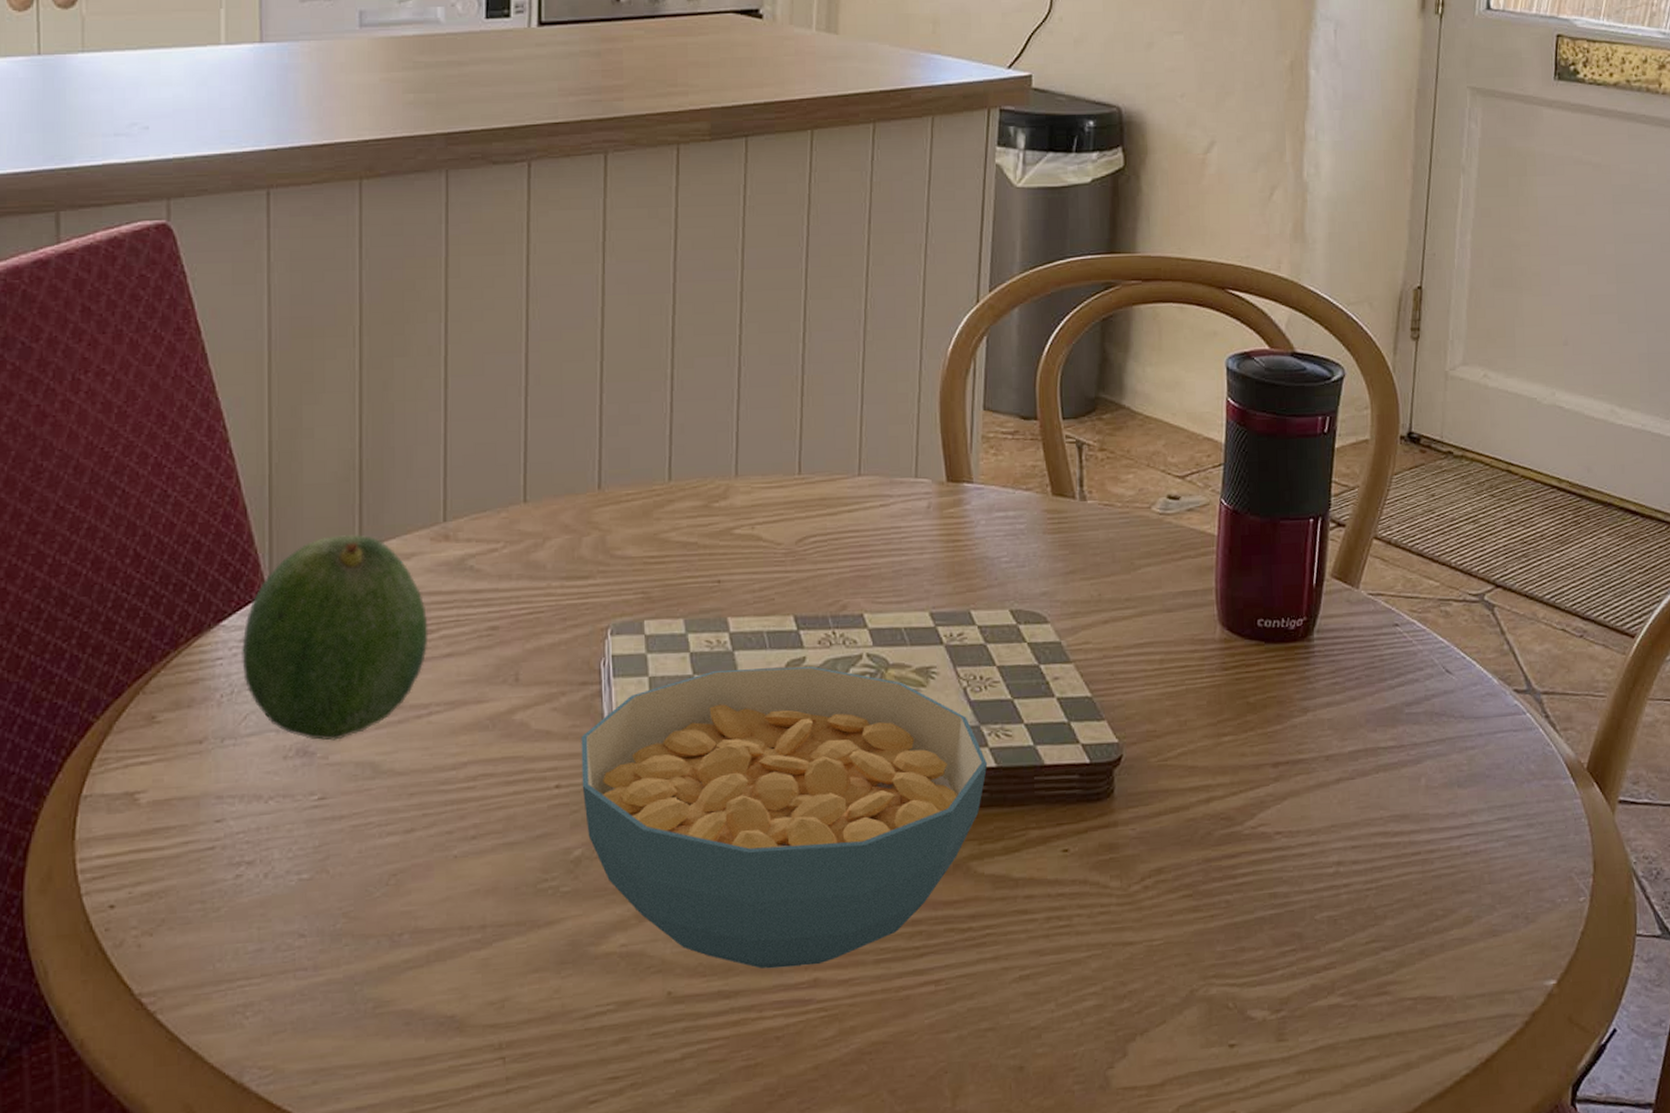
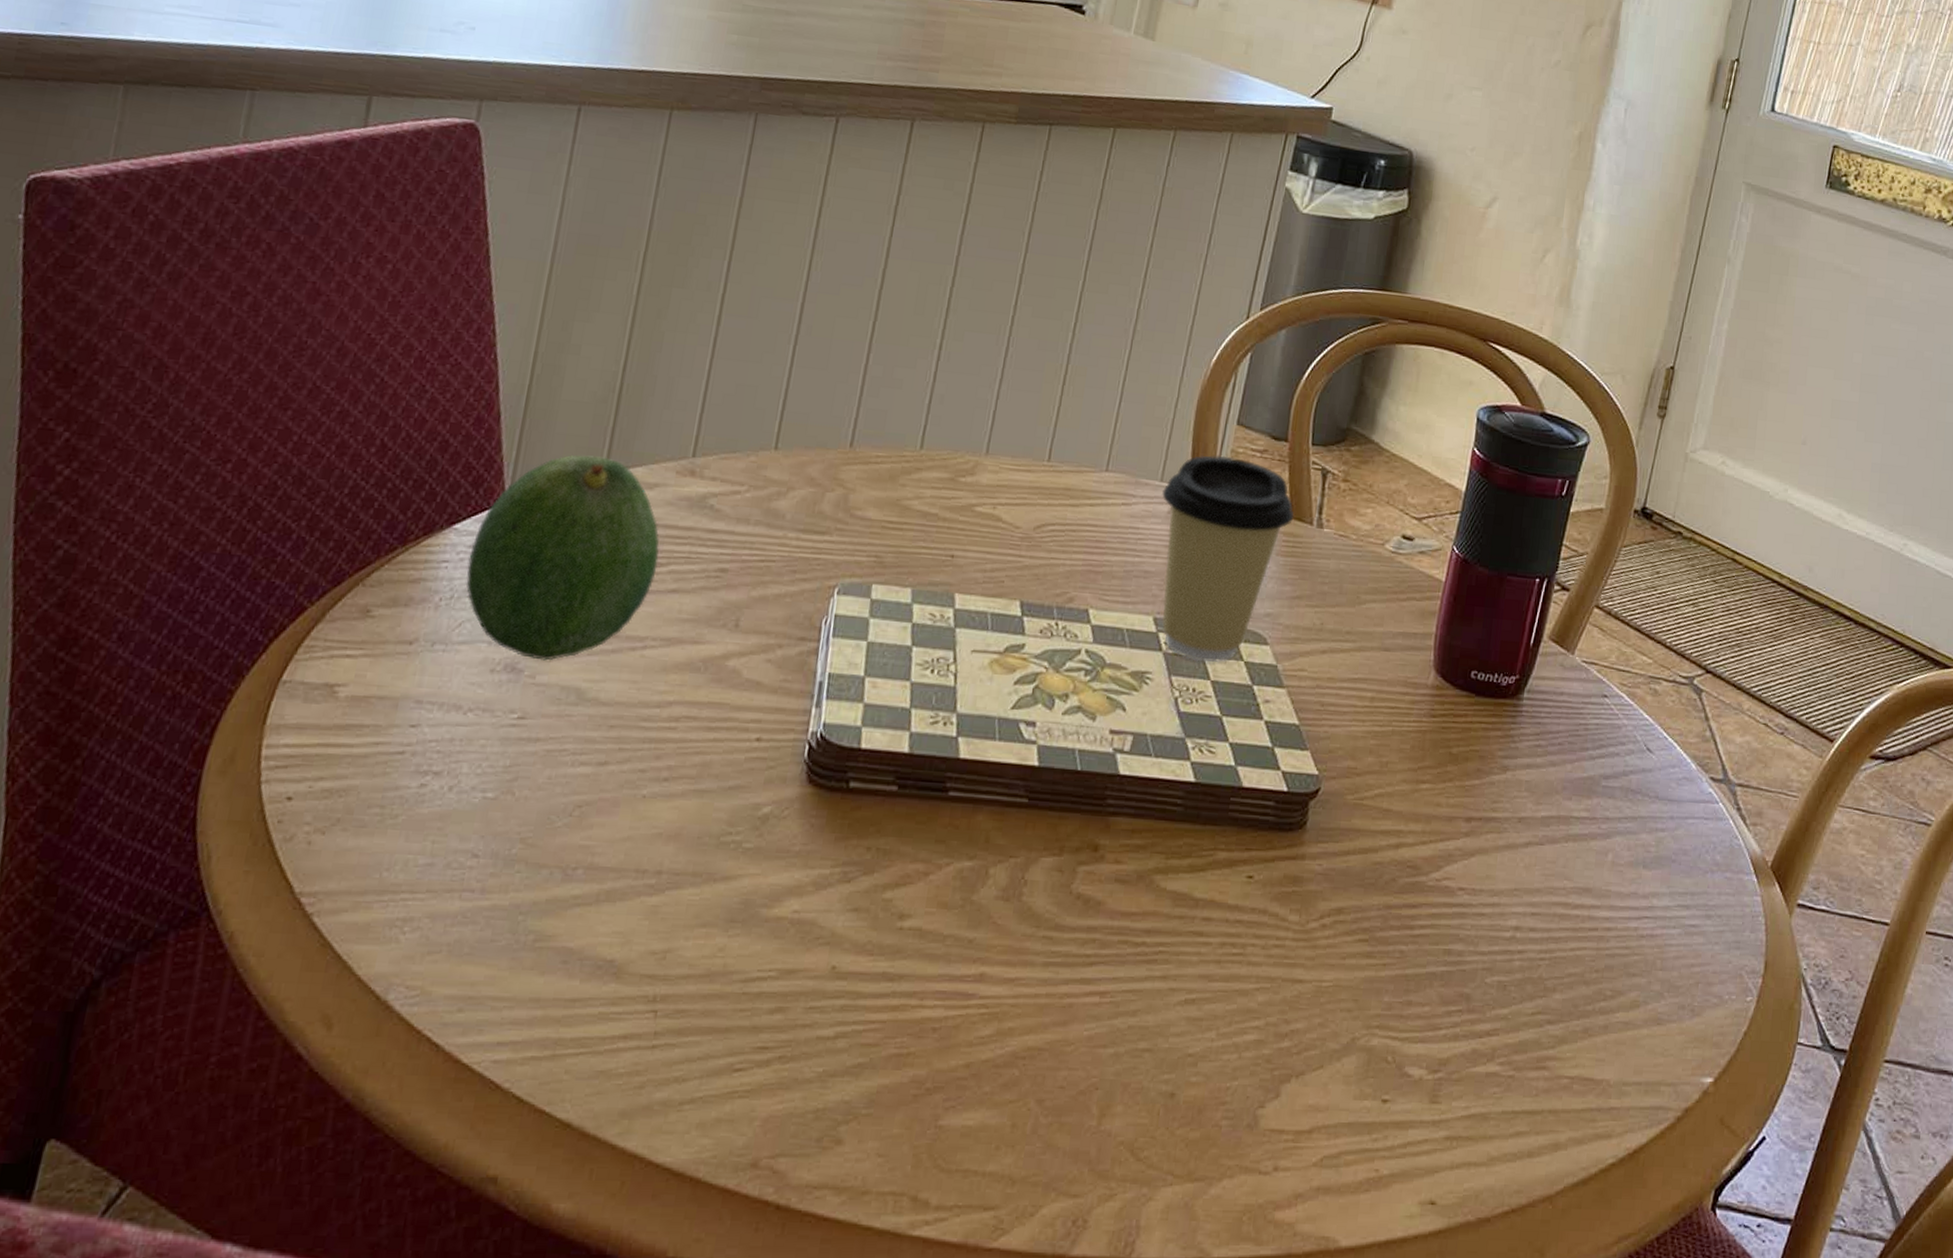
cereal bowl: present [581,666,988,969] -> none [780,644,1187,959]
coffee cup: none [919,442,1055,650] -> present [1161,455,1294,662]

